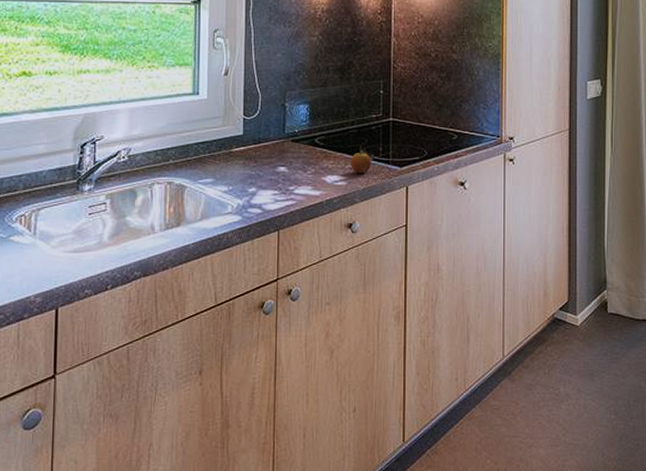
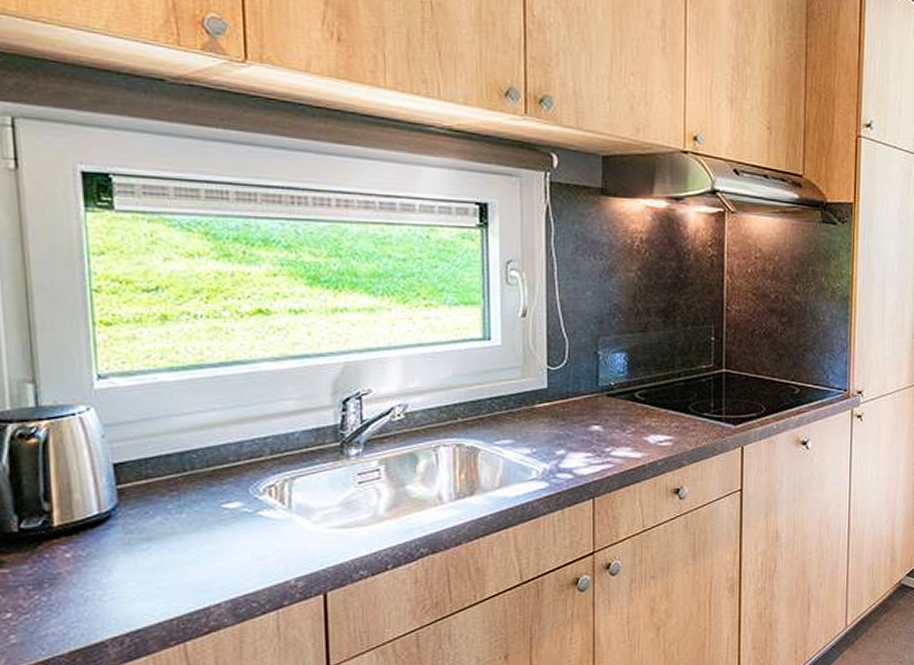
fruit: present [351,146,374,173] -> none [677,401,704,432]

